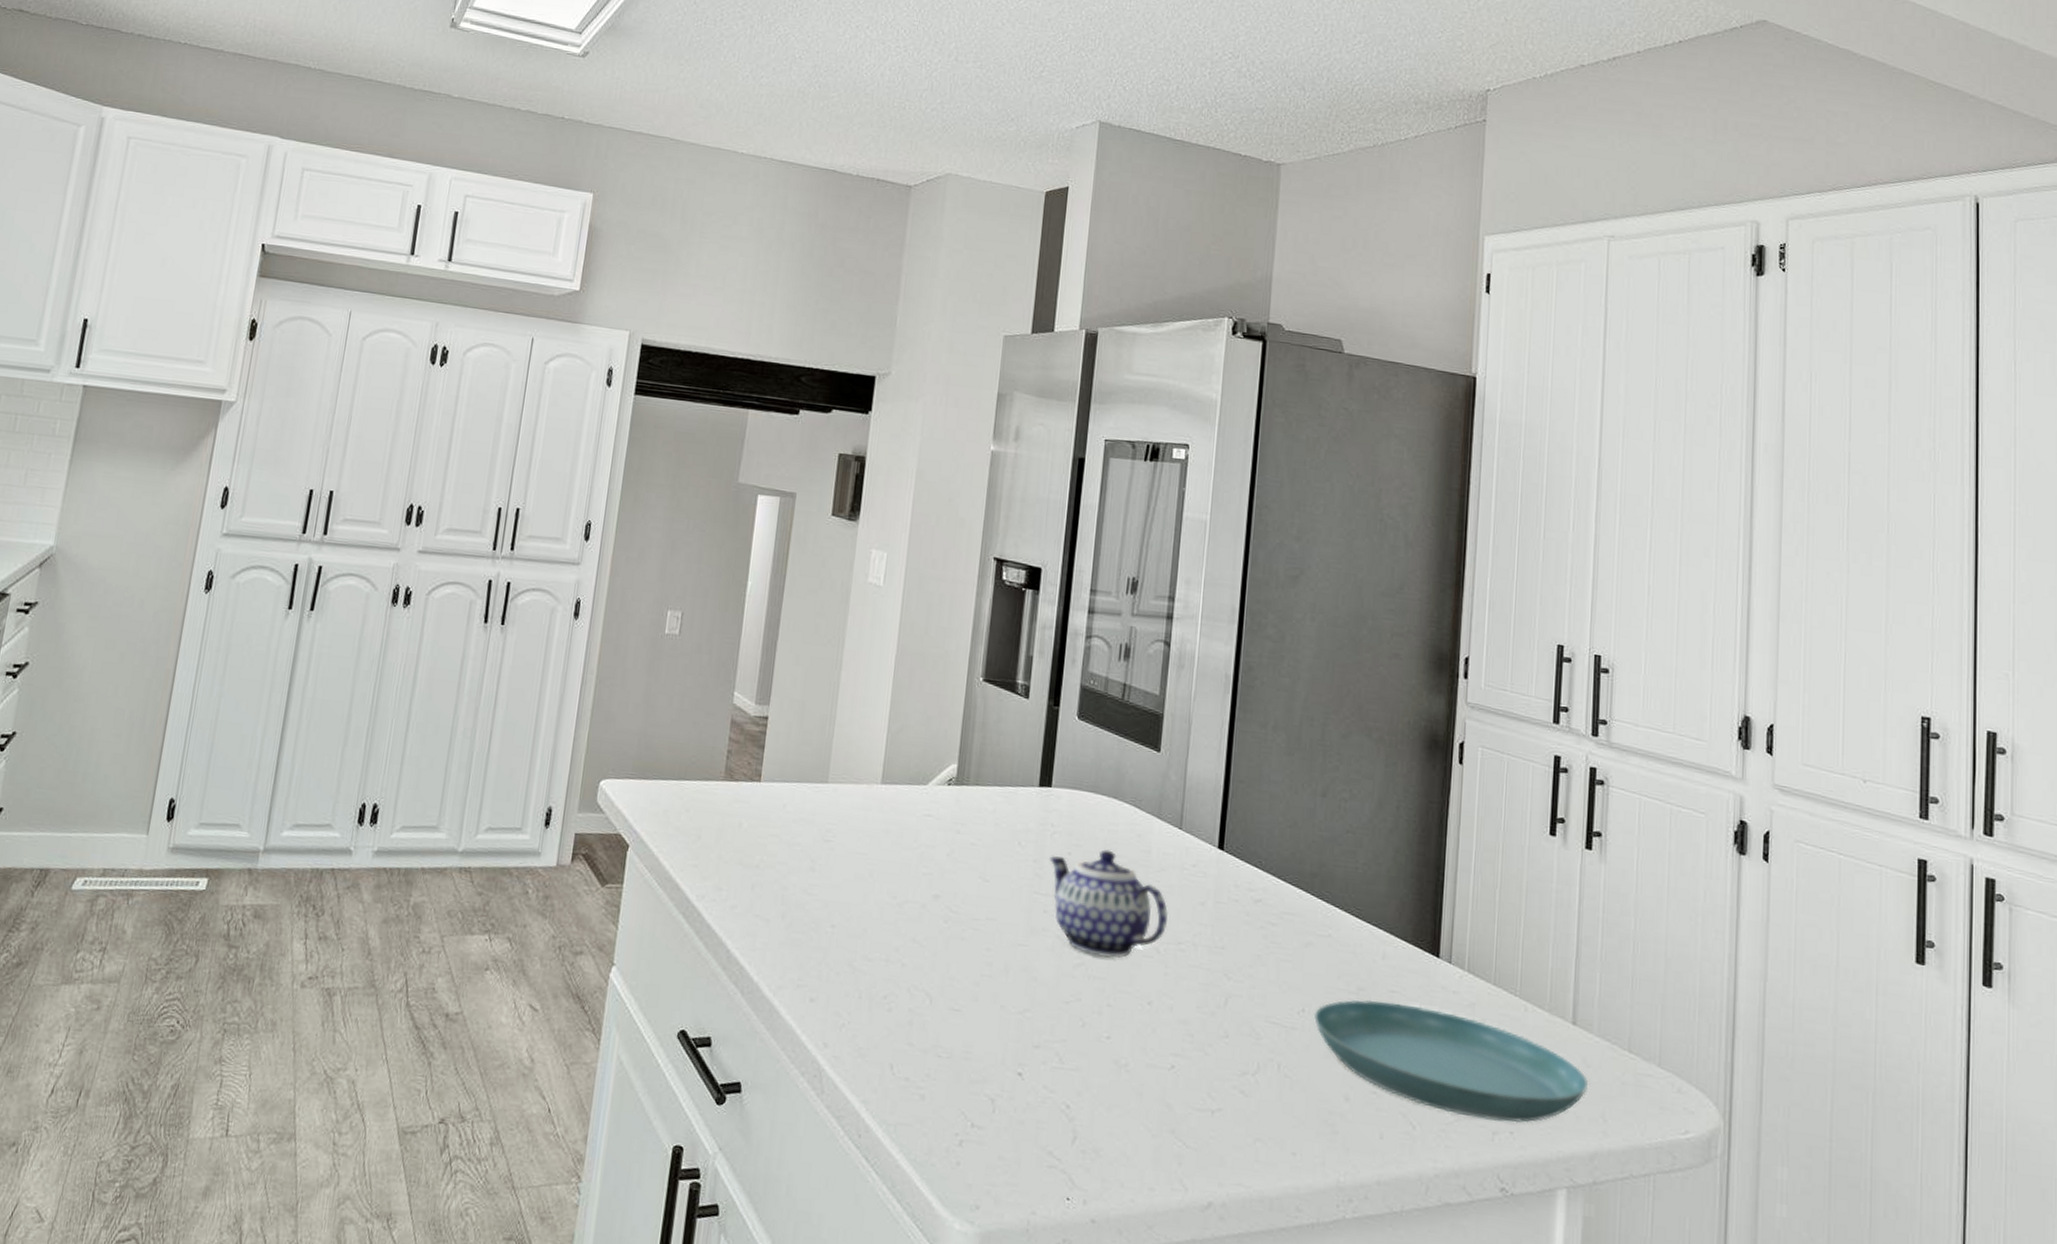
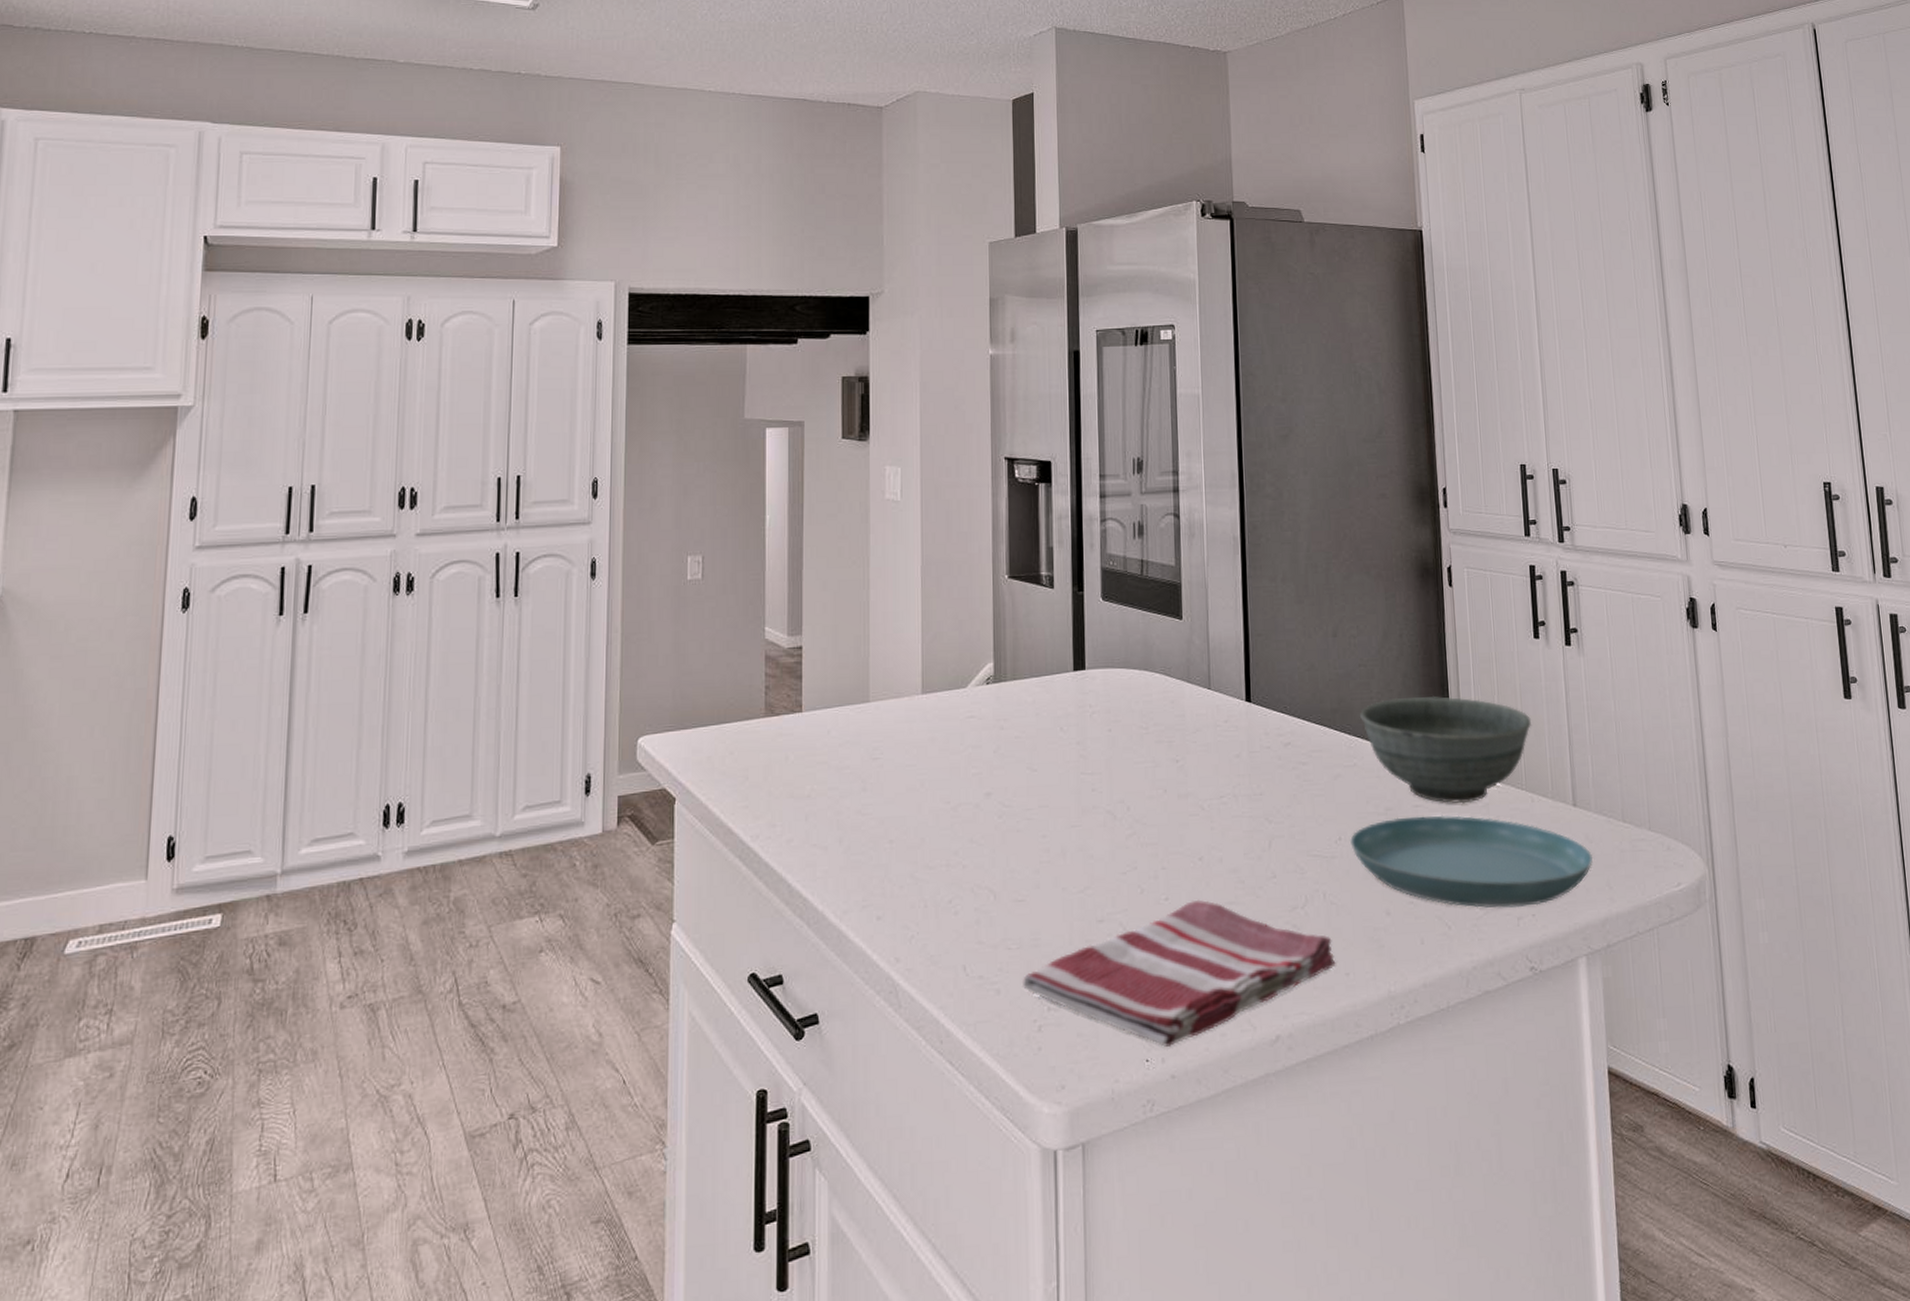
dish towel: none [948,1044,1283,1190] -> present [1023,899,1336,1047]
teapot: present [1049,849,1169,958] -> none [1091,720,1208,823]
bowl: none [1341,872,1536,999] -> present [1360,695,1532,804]

